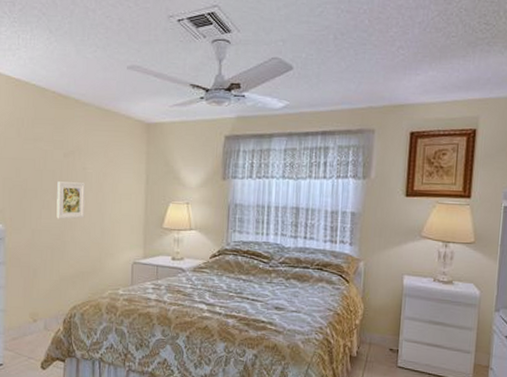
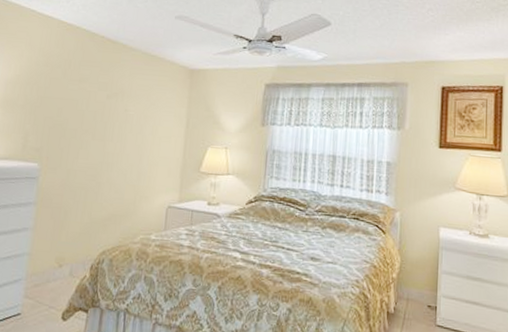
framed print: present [56,181,85,219] -> none [94,122,125,160]

